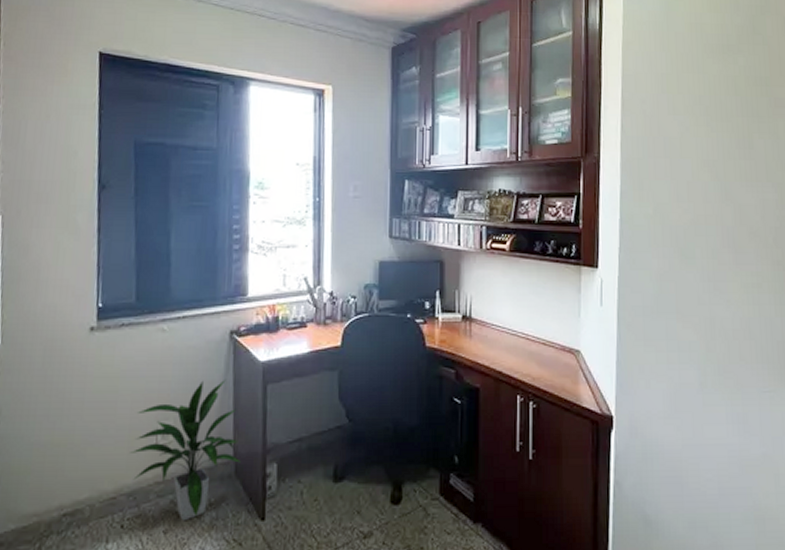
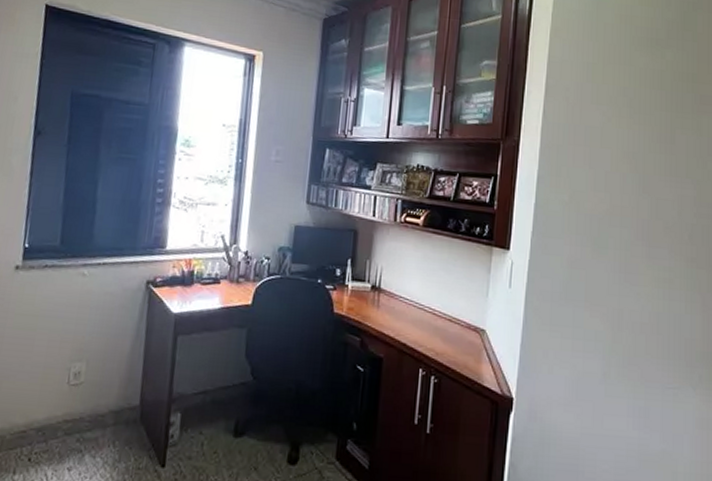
indoor plant: present [130,380,241,521] -> none [43,326,147,461]

